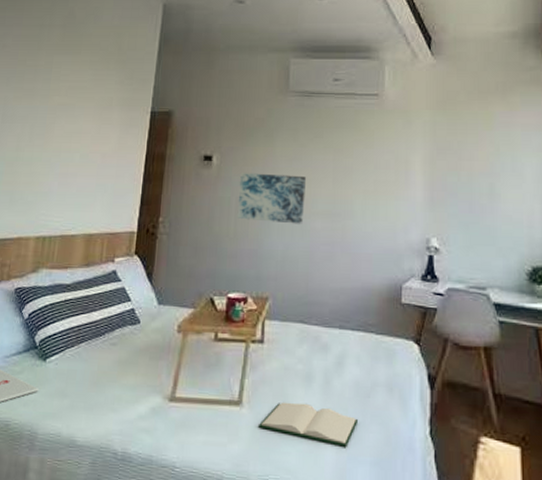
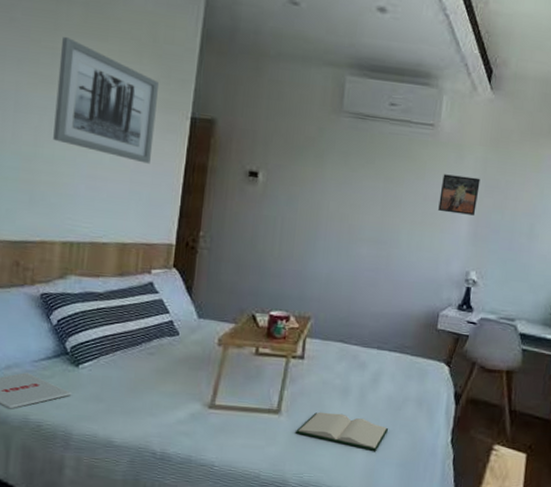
wall art: none [32,55,124,158] -> present [53,37,160,164]
wall art: present [237,173,307,224] -> none [282,192,356,249]
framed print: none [390,141,431,180] -> present [438,174,481,216]

